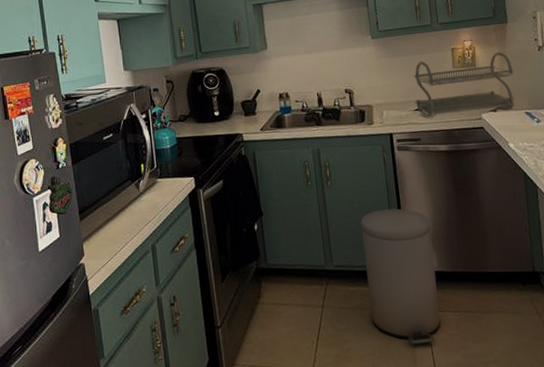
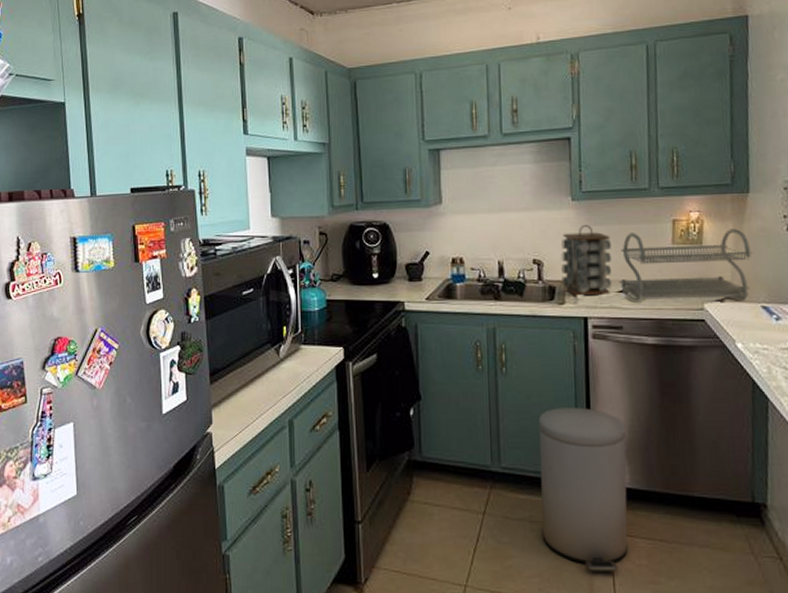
spice rack: none [365,57,409,117] -> present [560,224,612,296]

